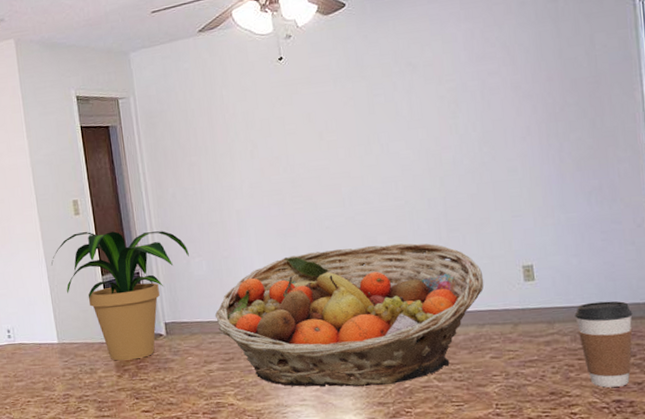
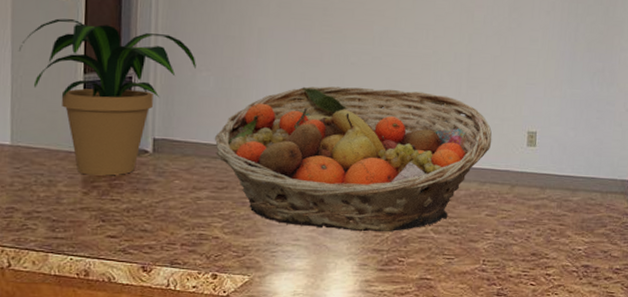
coffee cup: present [575,301,633,388] -> none [563,174,610,253]

